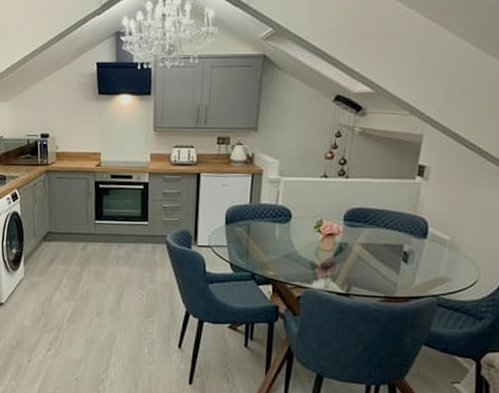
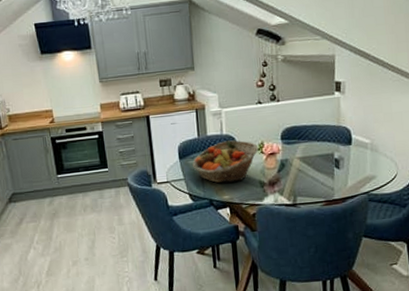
fruit basket: none [238,212,316,259] -> present [192,140,259,183]

